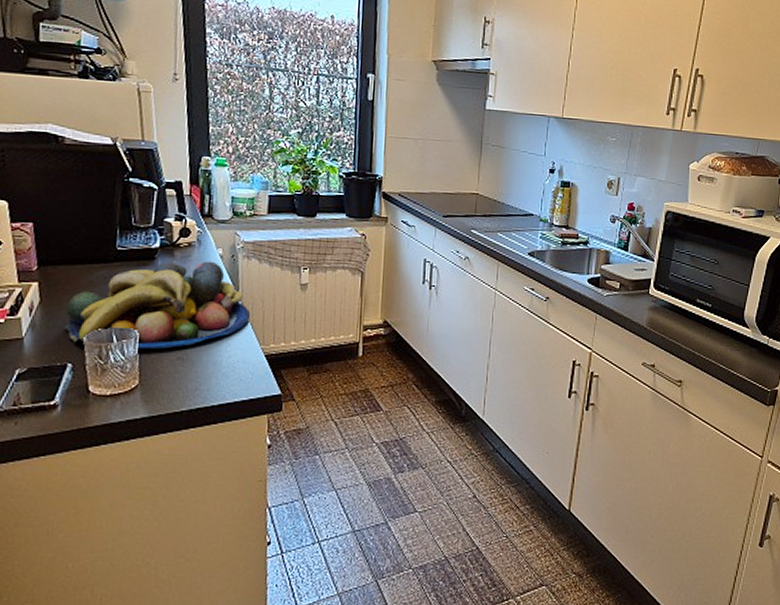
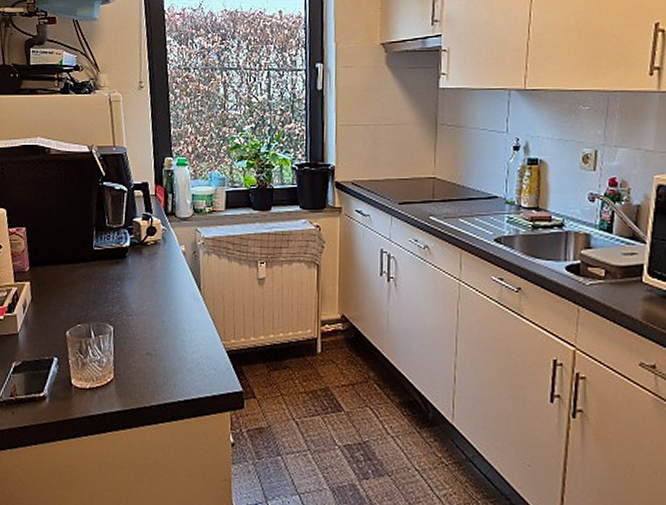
fruit bowl: present [64,261,251,349] -> none [51,258,212,344]

